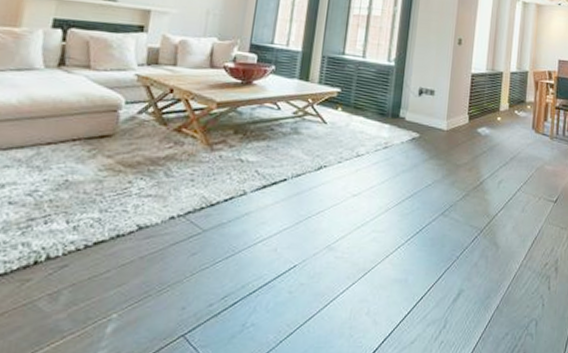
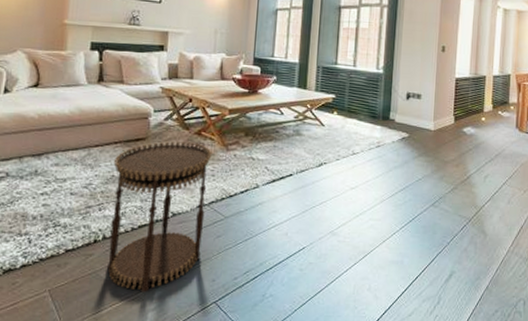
side table: none [48,139,193,326] -> present [107,141,212,292]

